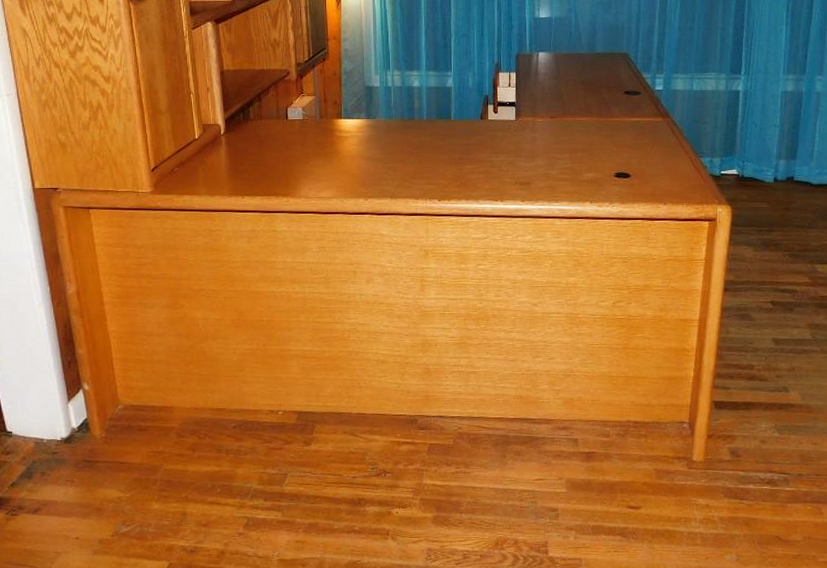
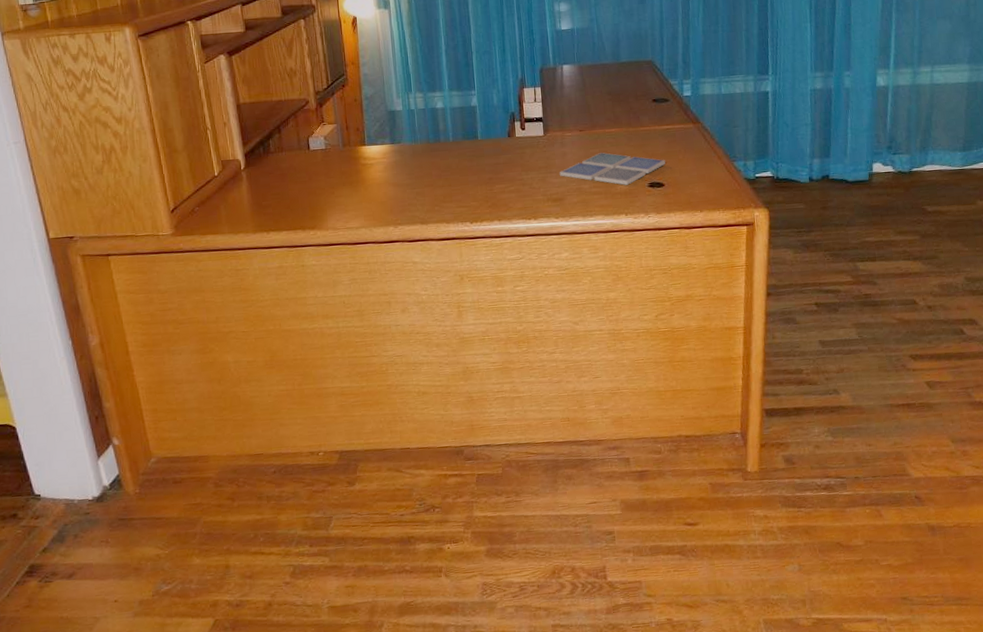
drink coaster: none [528,140,633,174] -> present [559,153,665,185]

